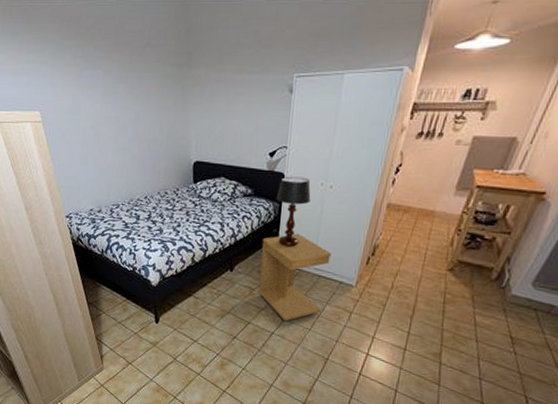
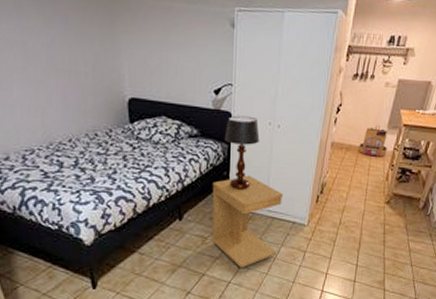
backpack: none [419,186,456,221] -> present [359,125,388,157]

